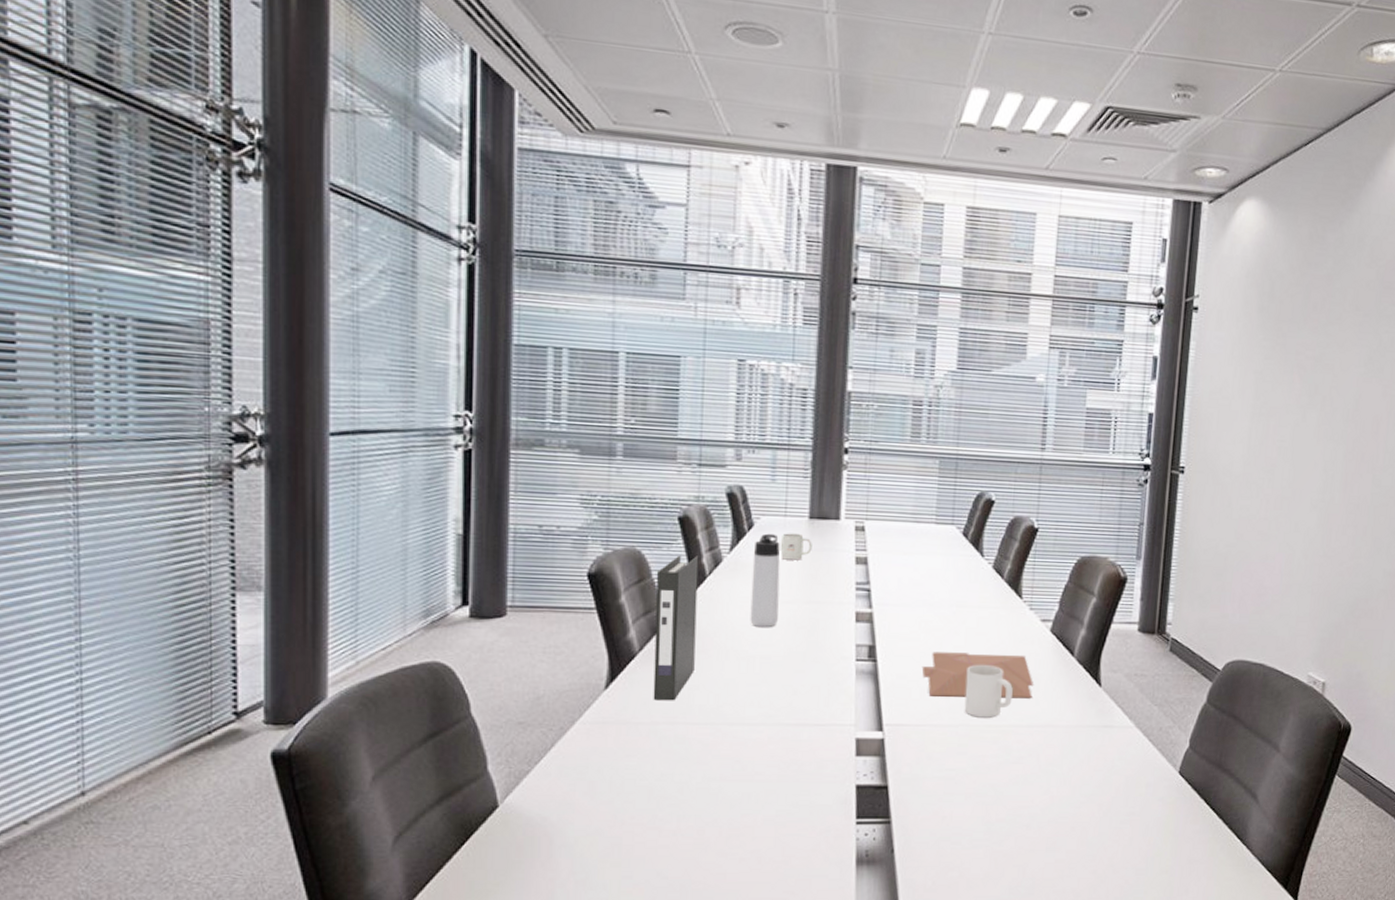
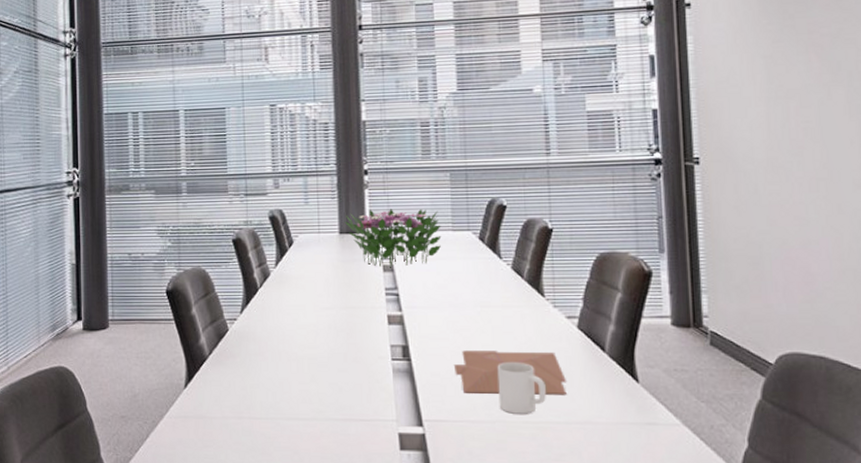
binder: present [653,555,699,701] -> none [219,271,254,398]
thermos bottle: present [750,533,781,628] -> none [295,249,320,332]
mug: present [780,533,812,561] -> none [316,247,344,271]
flower arrangement: none [816,493,924,559] -> present [344,209,442,267]

